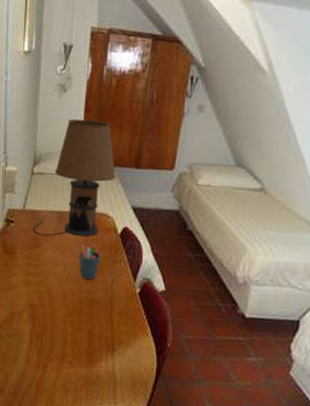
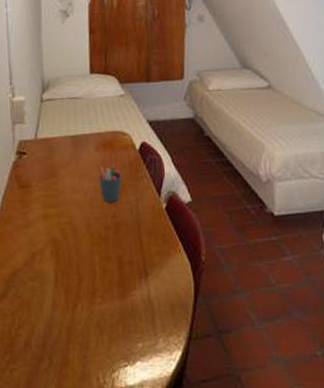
table lamp: present [32,118,116,237] -> none [47,41,128,163]

